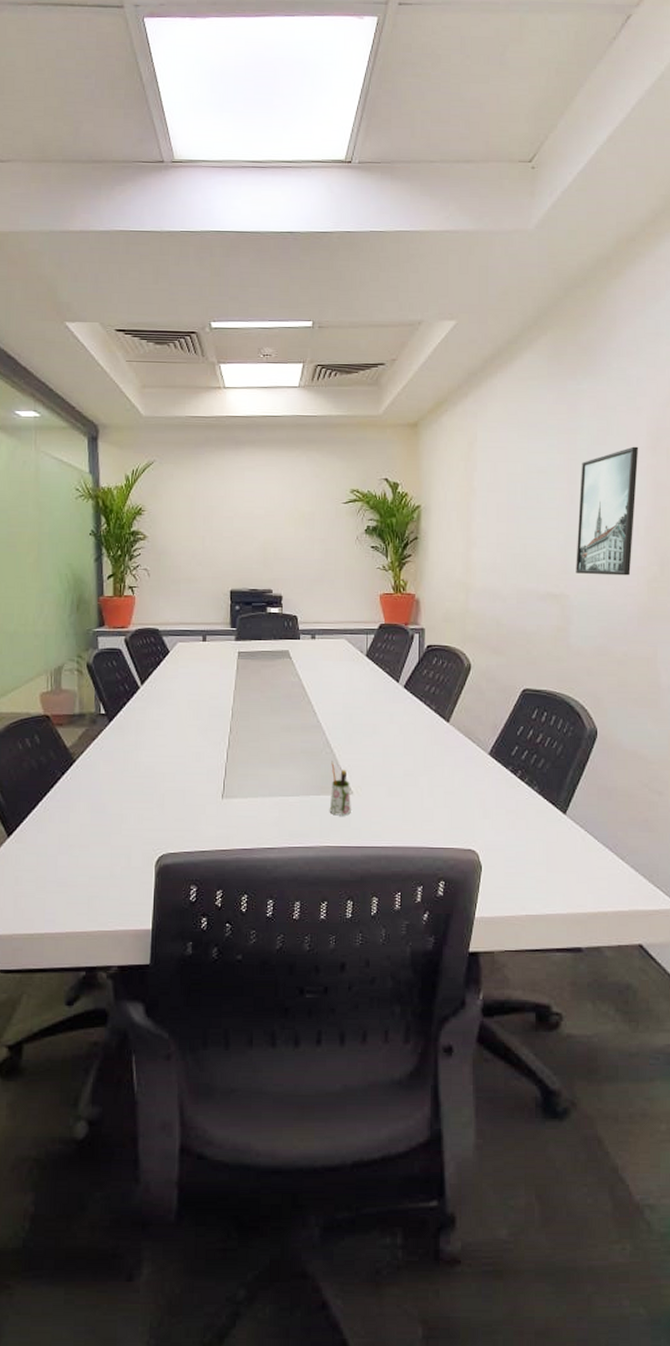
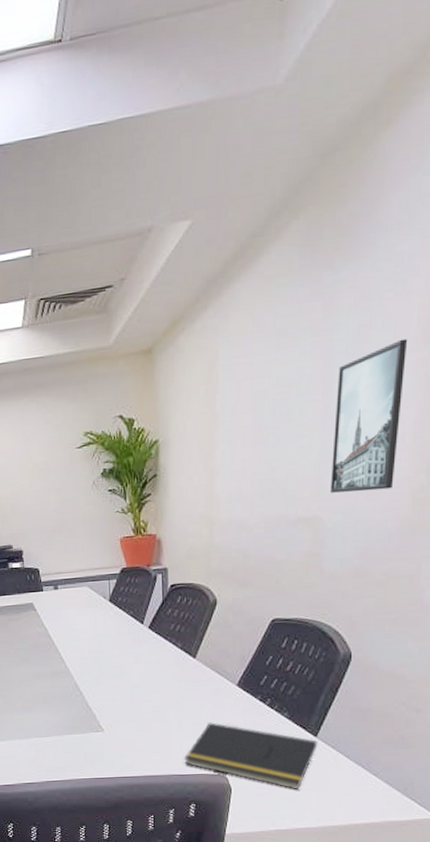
pen holder: present [329,761,351,816] -> none [81,702,103,752]
notepad: none [435,792,567,870] -> present [184,722,318,789]

